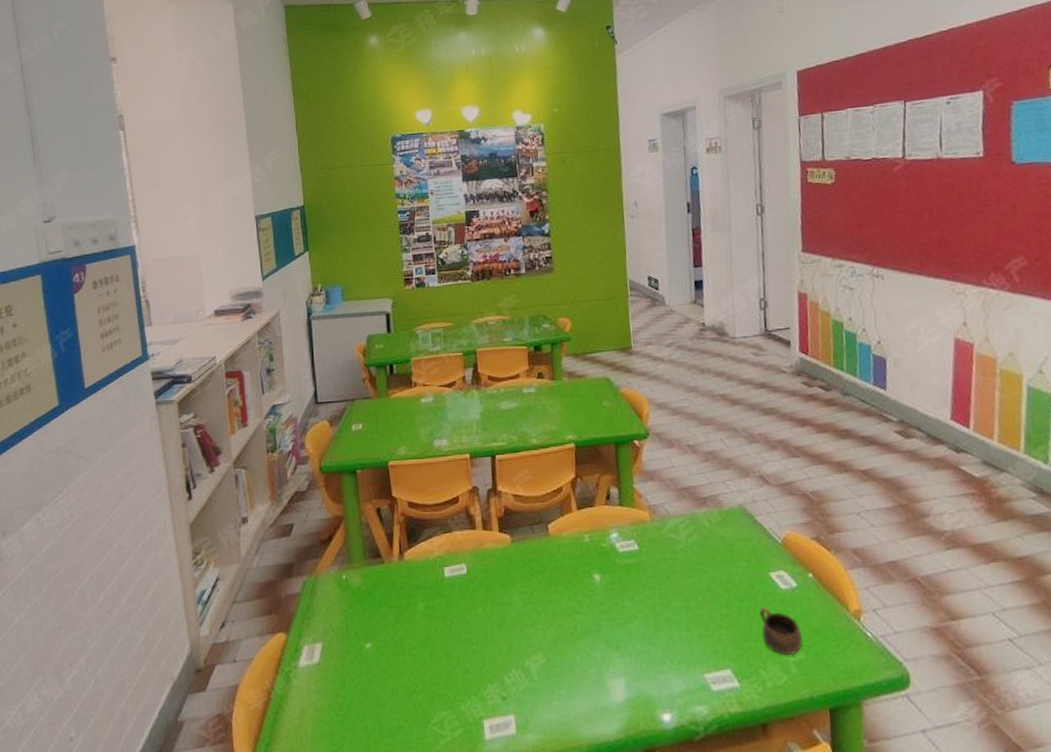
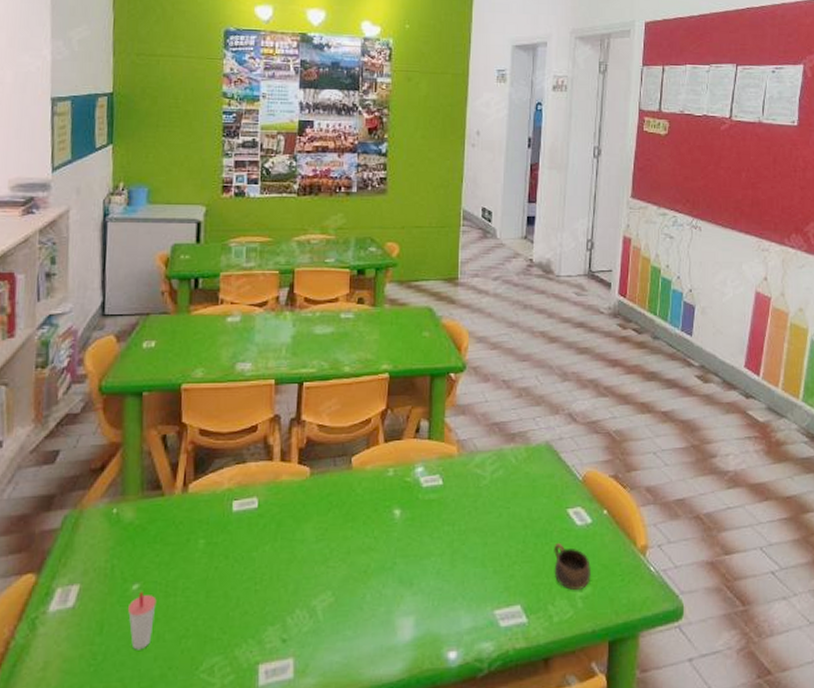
cup: none [364,650,388,703] -> present [128,592,157,650]

